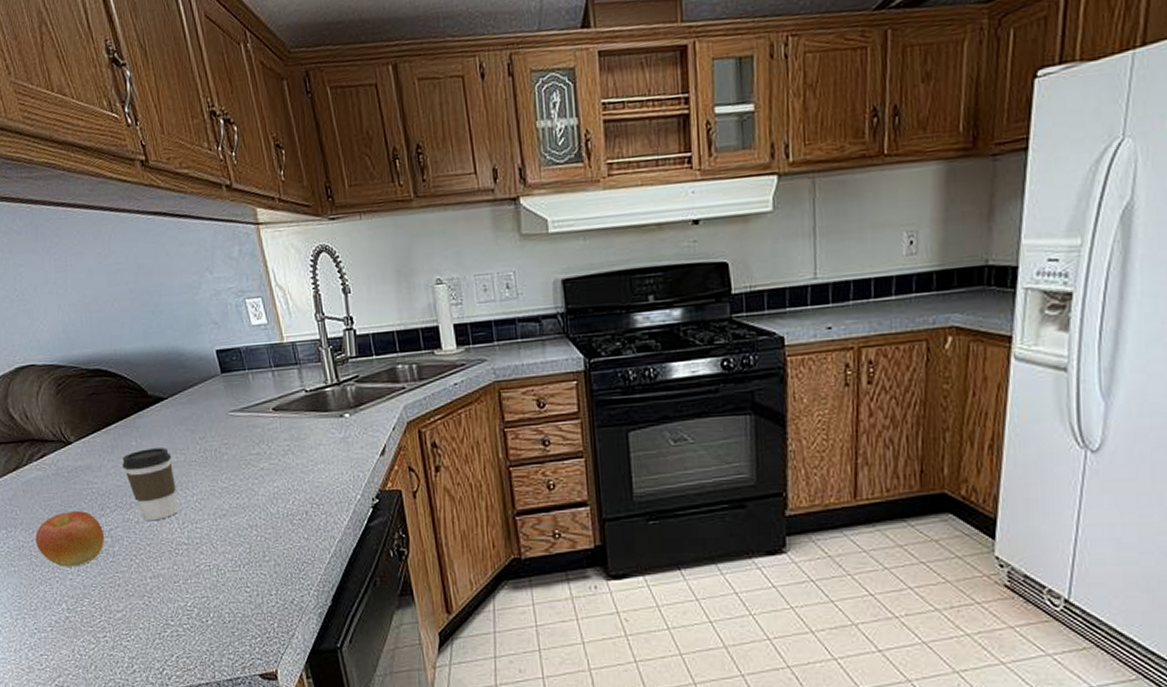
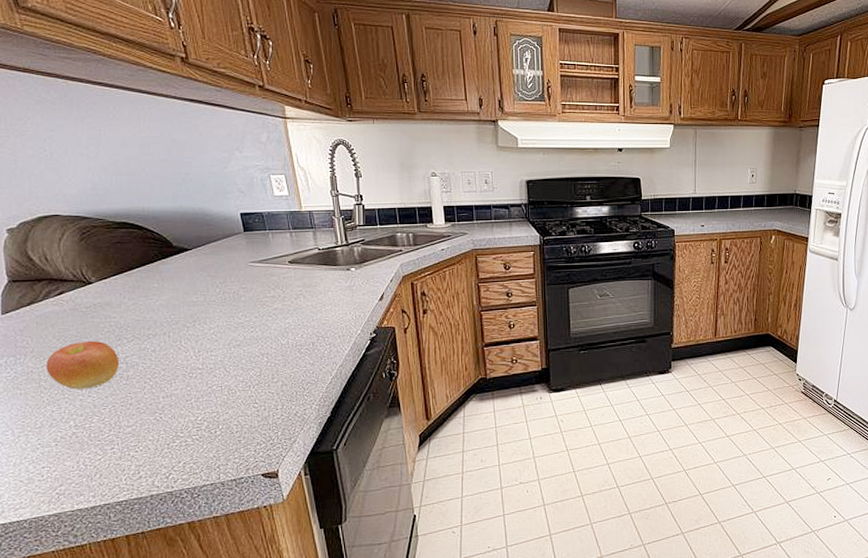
coffee cup: present [122,448,179,521] -> none [142,289,196,350]

